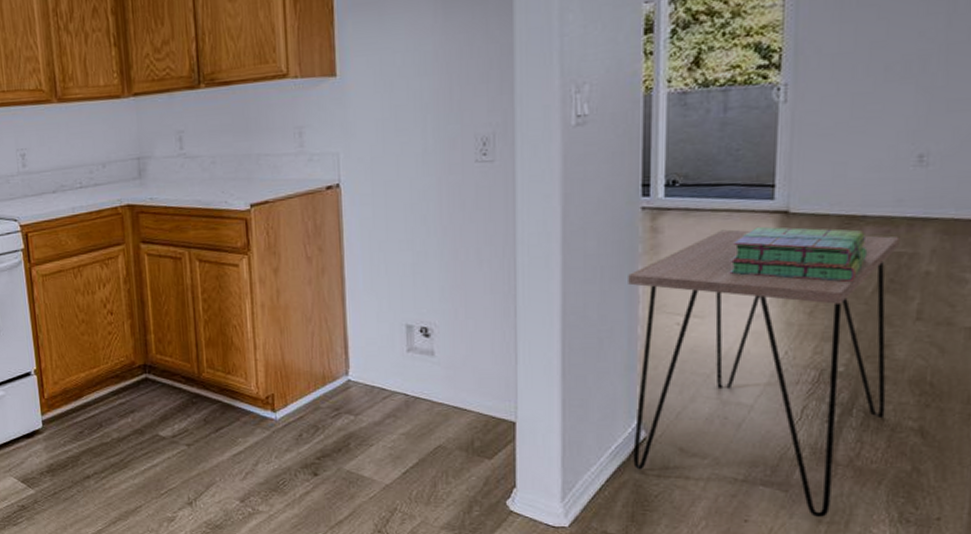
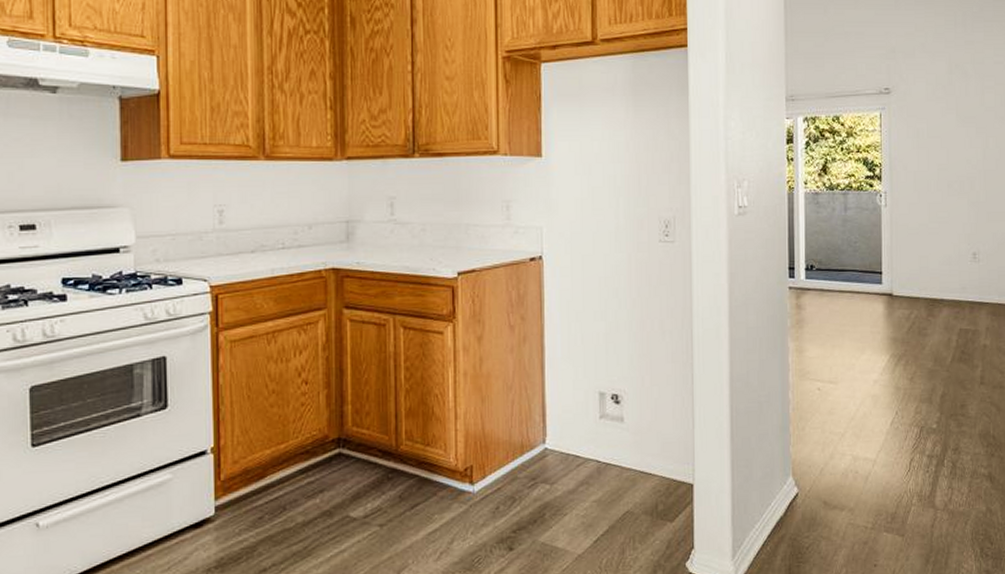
desk: present [628,229,900,518] -> none [780,308,966,558]
stack of books: present [729,227,868,282] -> none [854,306,946,353]

